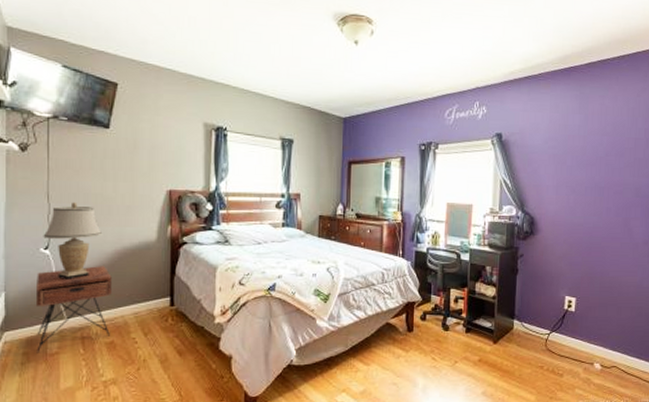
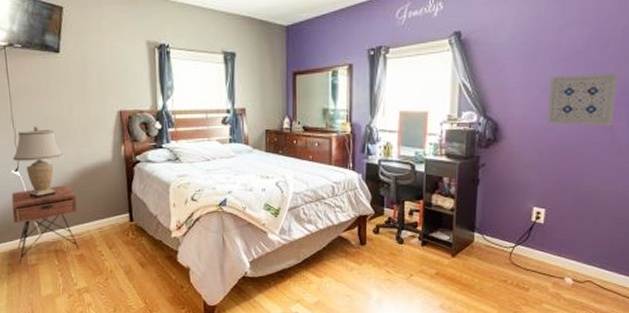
wall art: none [575,177,633,224] -> present [546,73,618,126]

